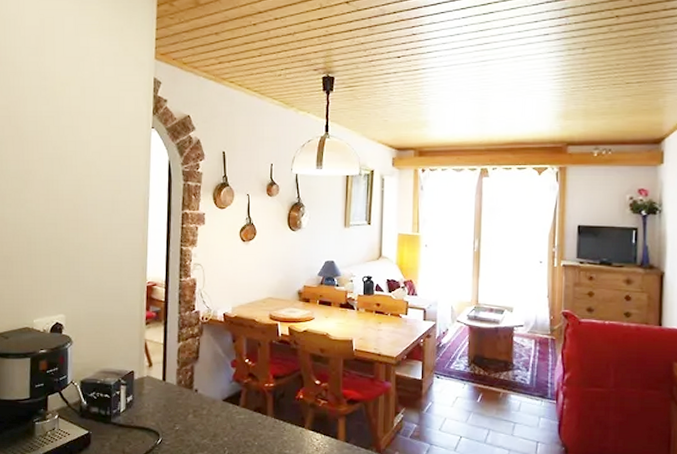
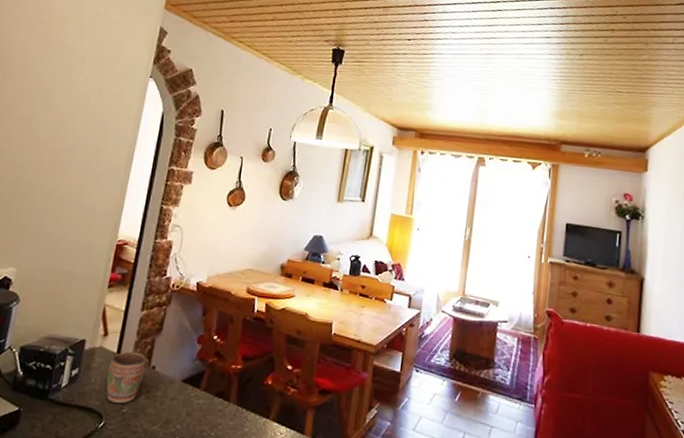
mug: none [158,378,192,423] -> present [106,351,149,404]

